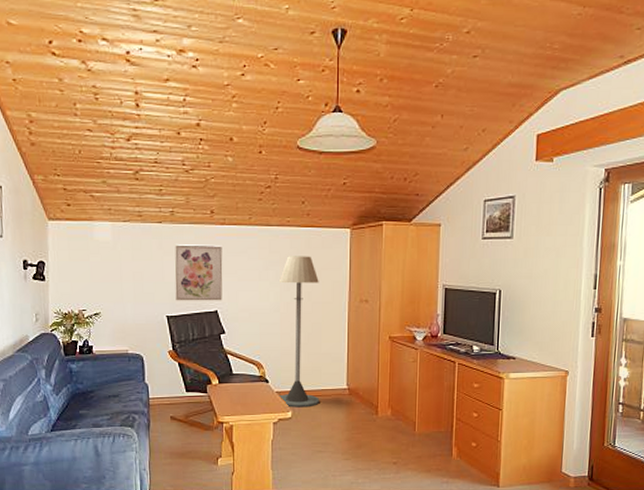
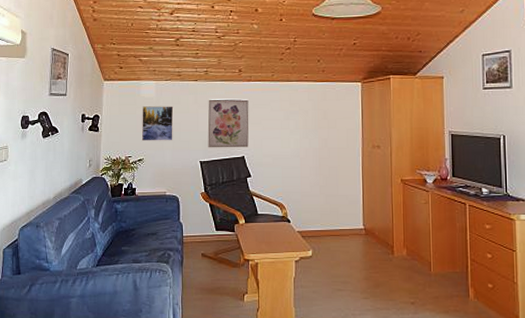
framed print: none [96,252,135,293] -> present [141,106,174,141]
floor lamp: present [278,256,320,408] -> none [299,107,339,247]

